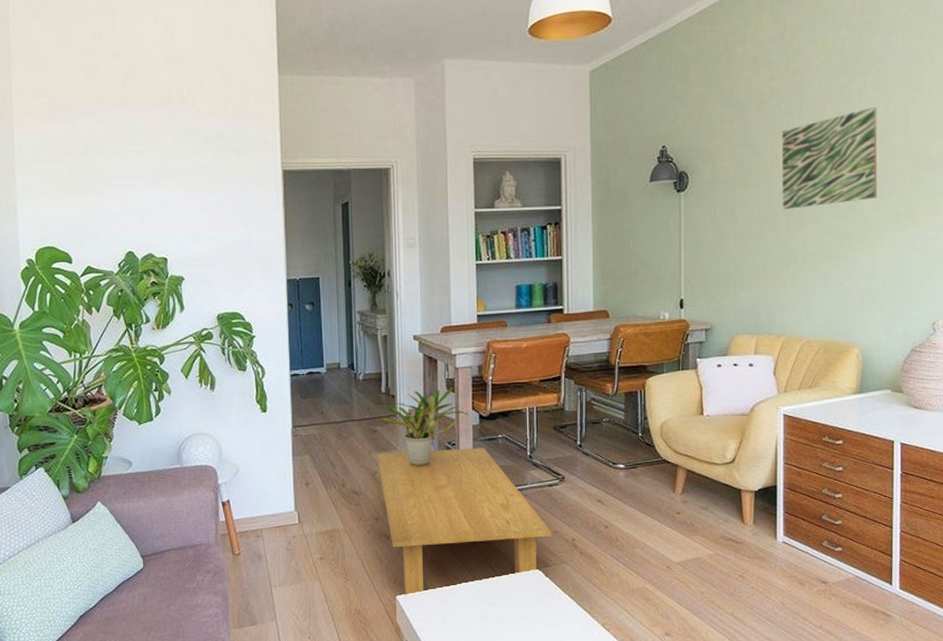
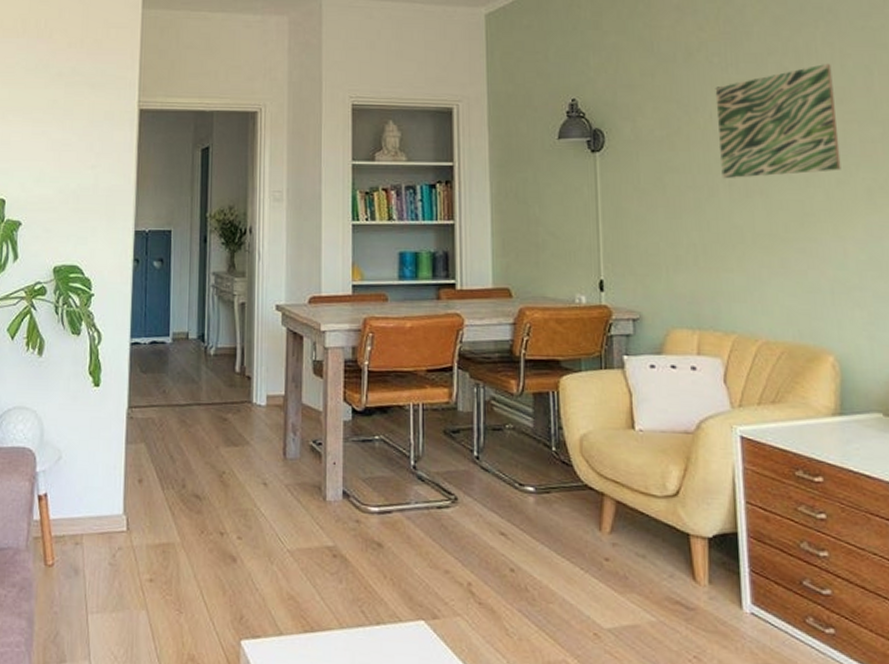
coffee table: present [377,447,552,596] -> none [226,448,442,642]
potted plant: present [378,387,469,466] -> none [230,371,340,469]

